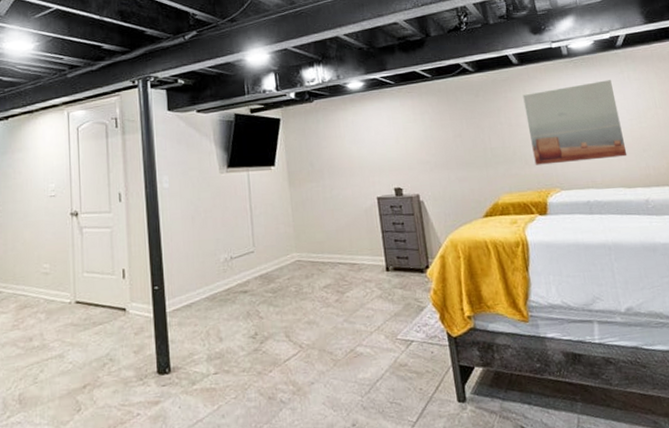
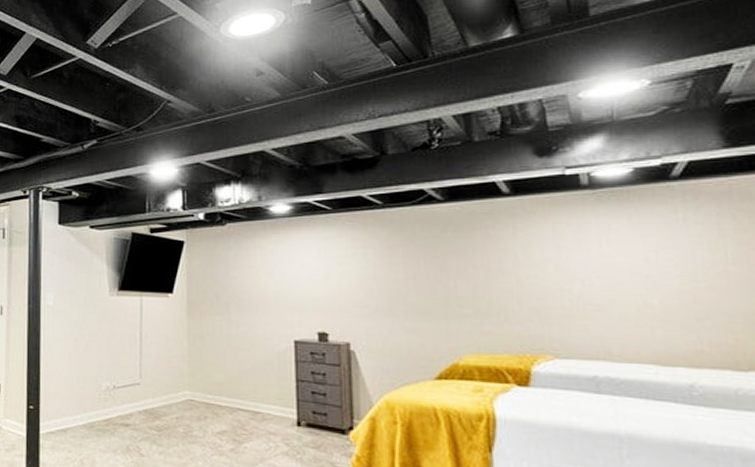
wall art: present [522,80,628,165] -> none [512,221,668,325]

